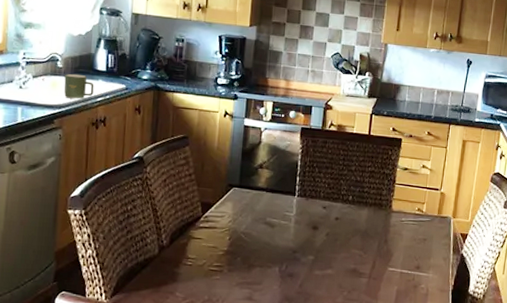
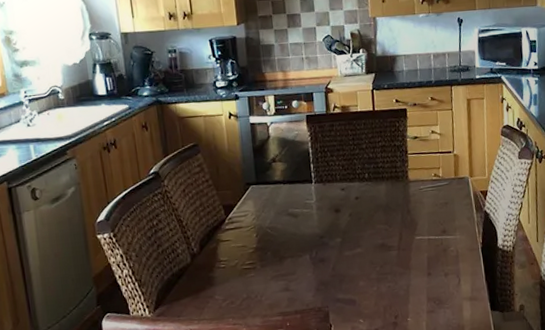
mug: present [64,73,94,100] -> none [68,102,99,128]

